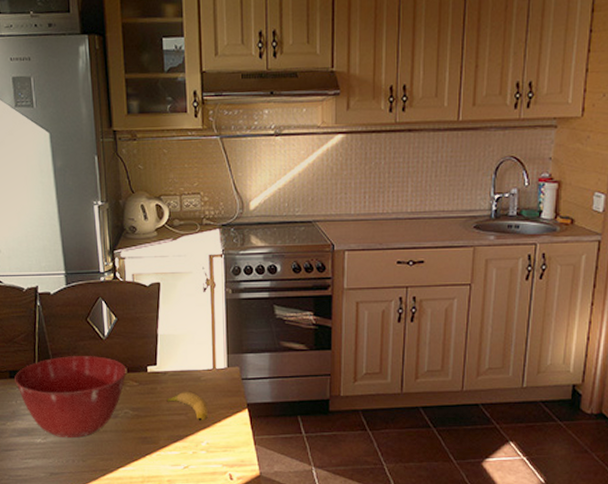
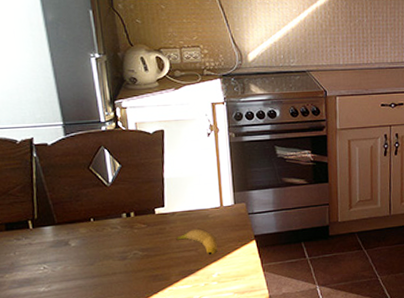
mixing bowl: present [15,356,127,439] -> none [11,202,134,284]

